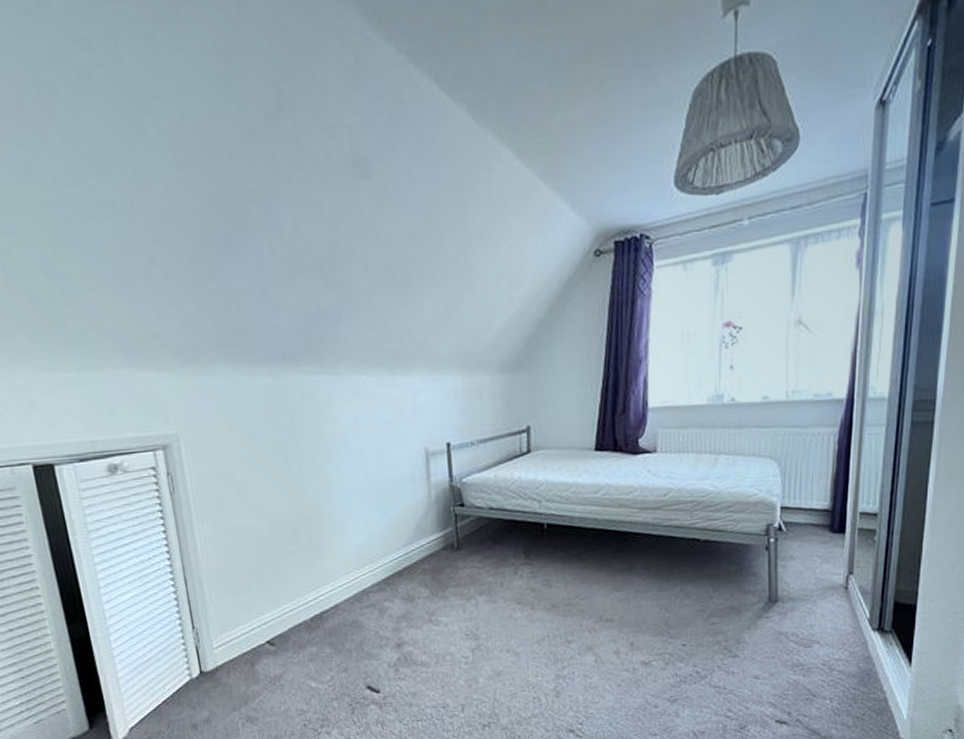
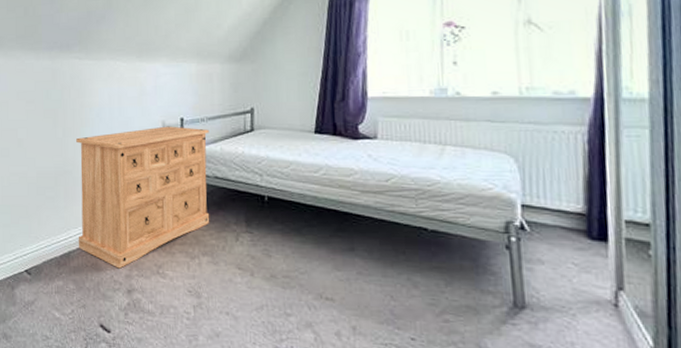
dresser: none [317,453,486,623] -> present [76,126,210,269]

